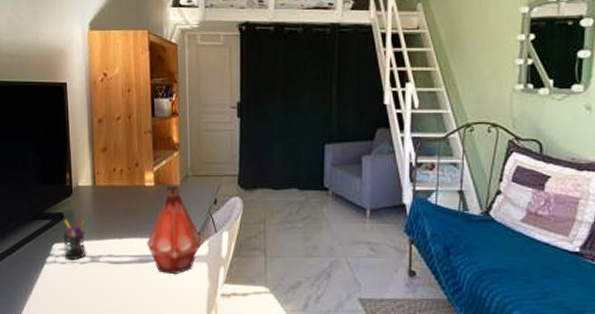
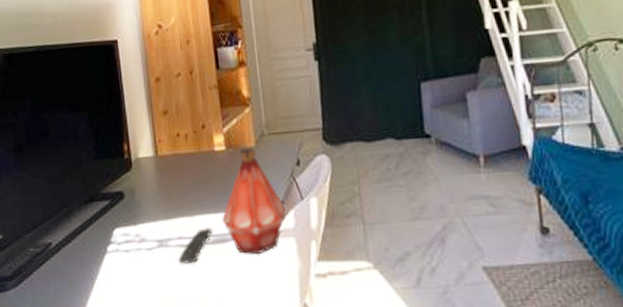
pen holder: present [63,218,86,261] -> none [124,196,152,247]
remote control: none [107,249,138,277] -> present [178,228,213,264]

